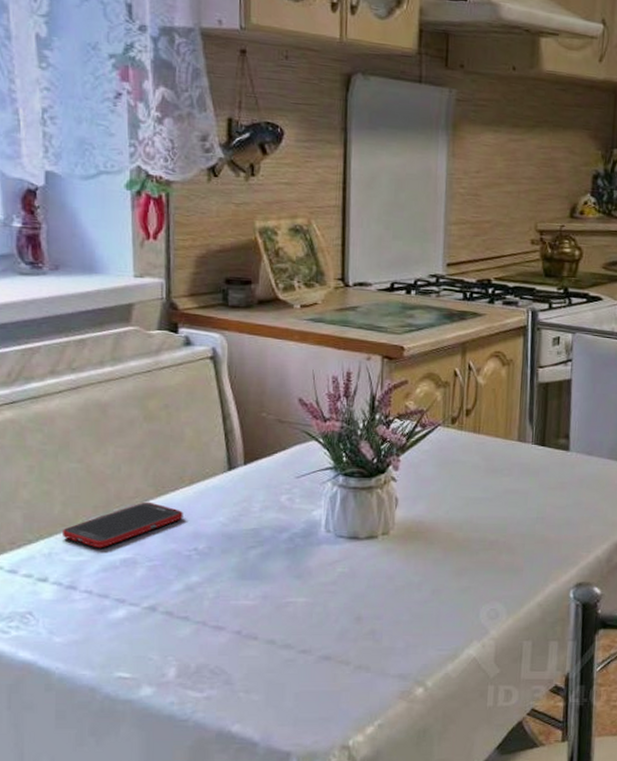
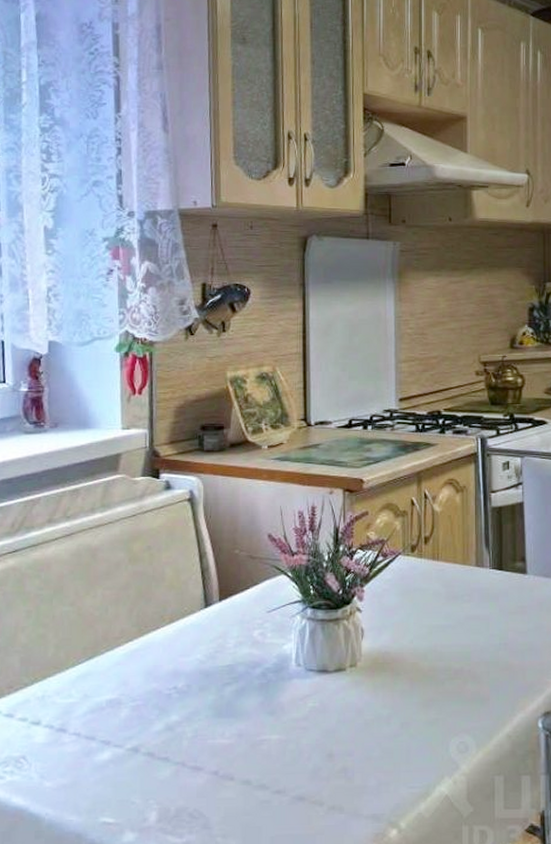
cell phone: present [61,501,183,548] -> none [54,641,164,690]

